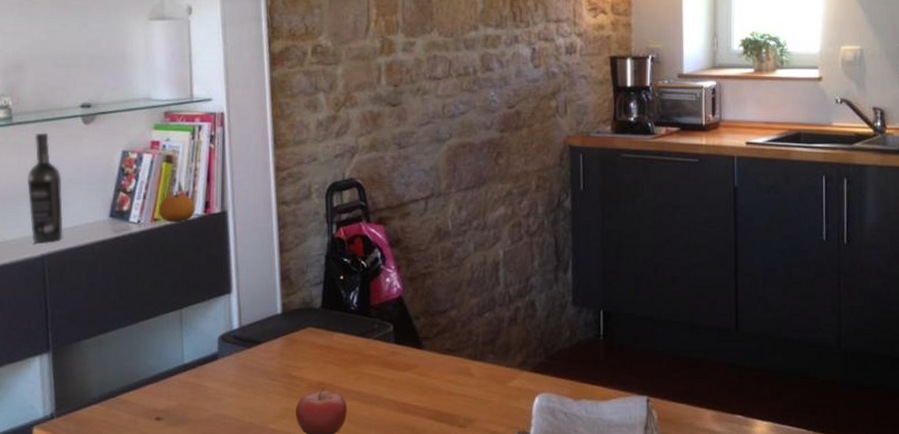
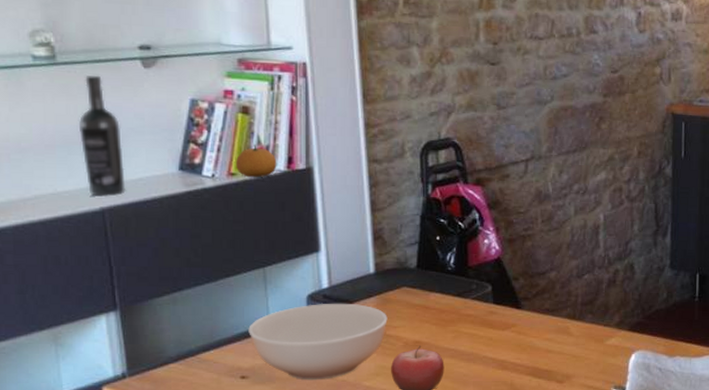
bowl: none [164,344,293,422] -> present [248,303,388,380]

